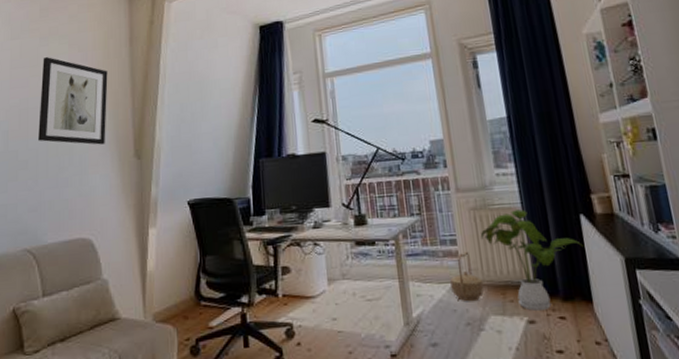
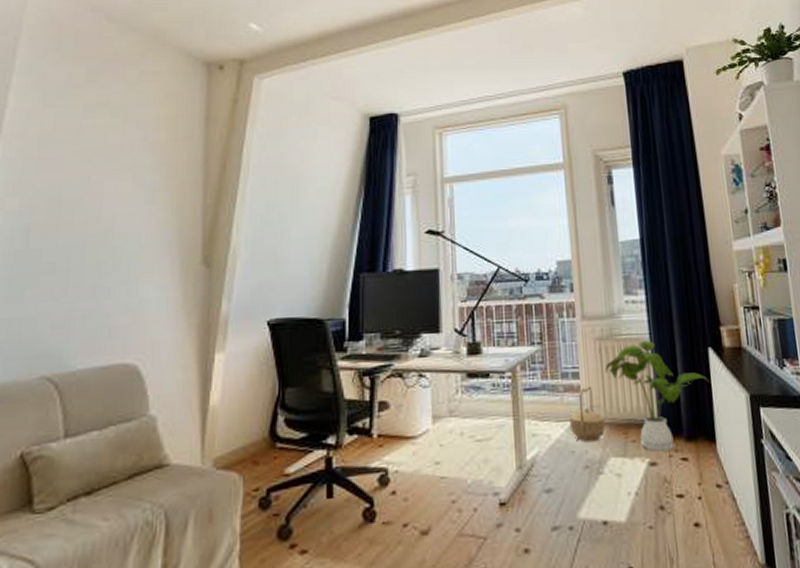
wall art: present [38,57,108,145] -> none [72,133,174,247]

